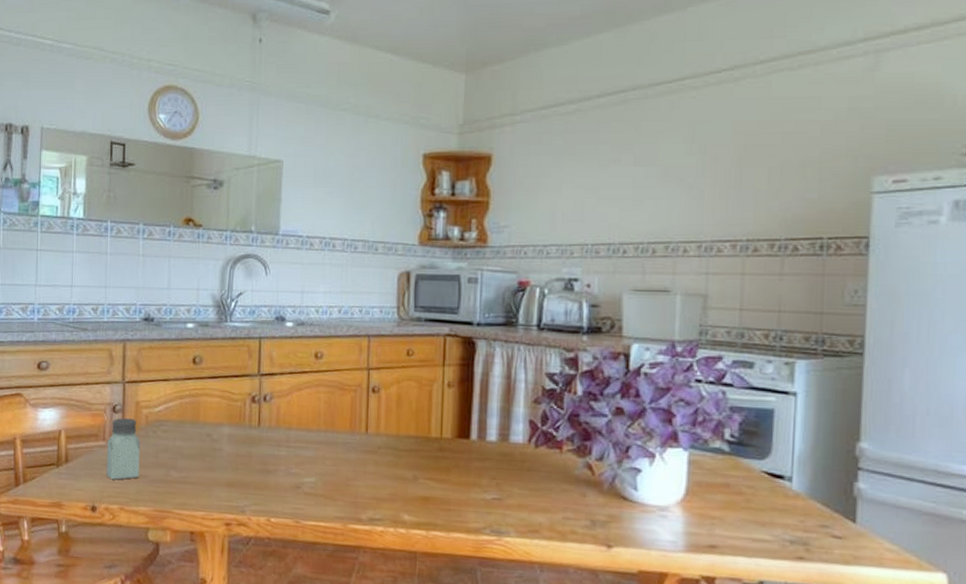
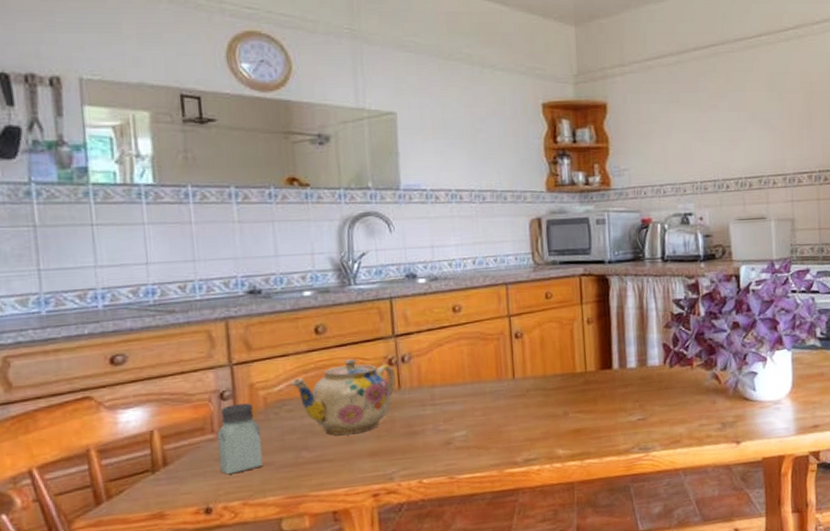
teapot: none [168,391,257,462] -> present [290,359,396,435]

